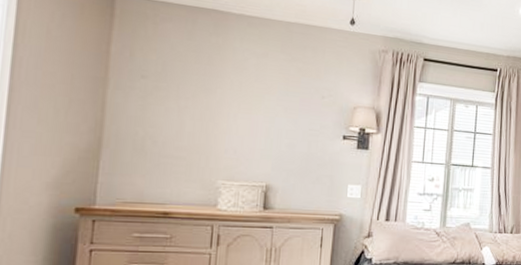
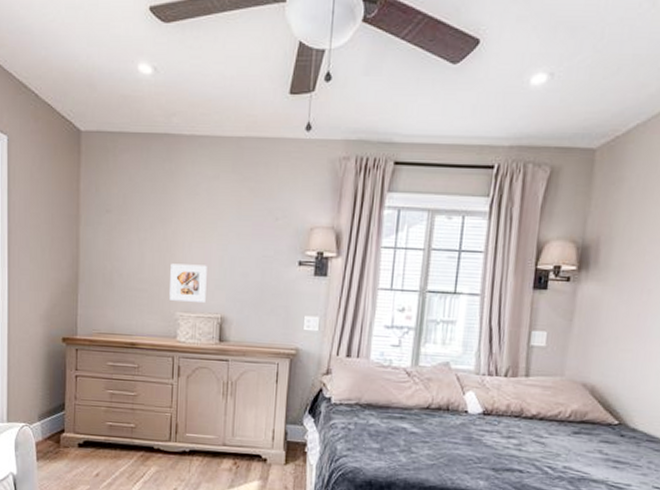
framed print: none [211,132,253,171] -> present [169,263,207,302]

